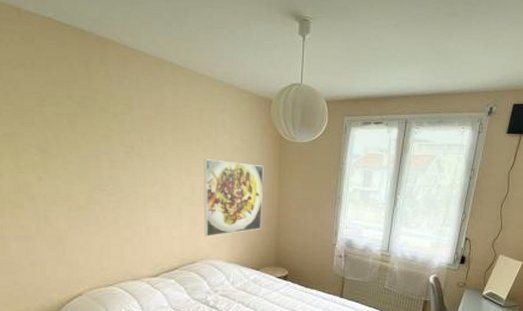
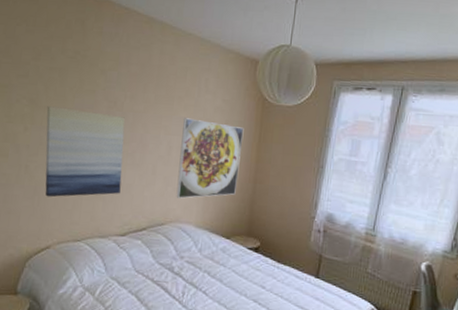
wall art: none [59,154,148,246] -> present [45,106,125,198]

